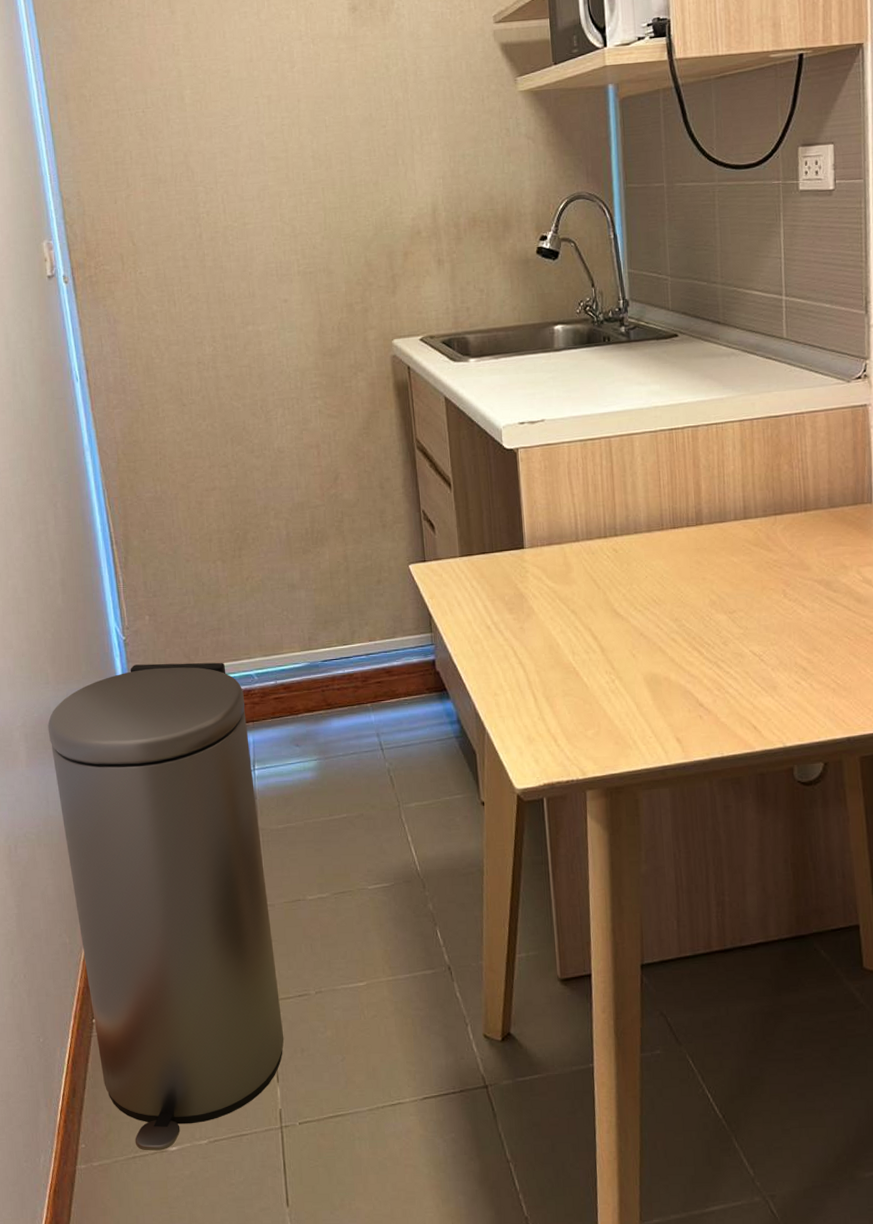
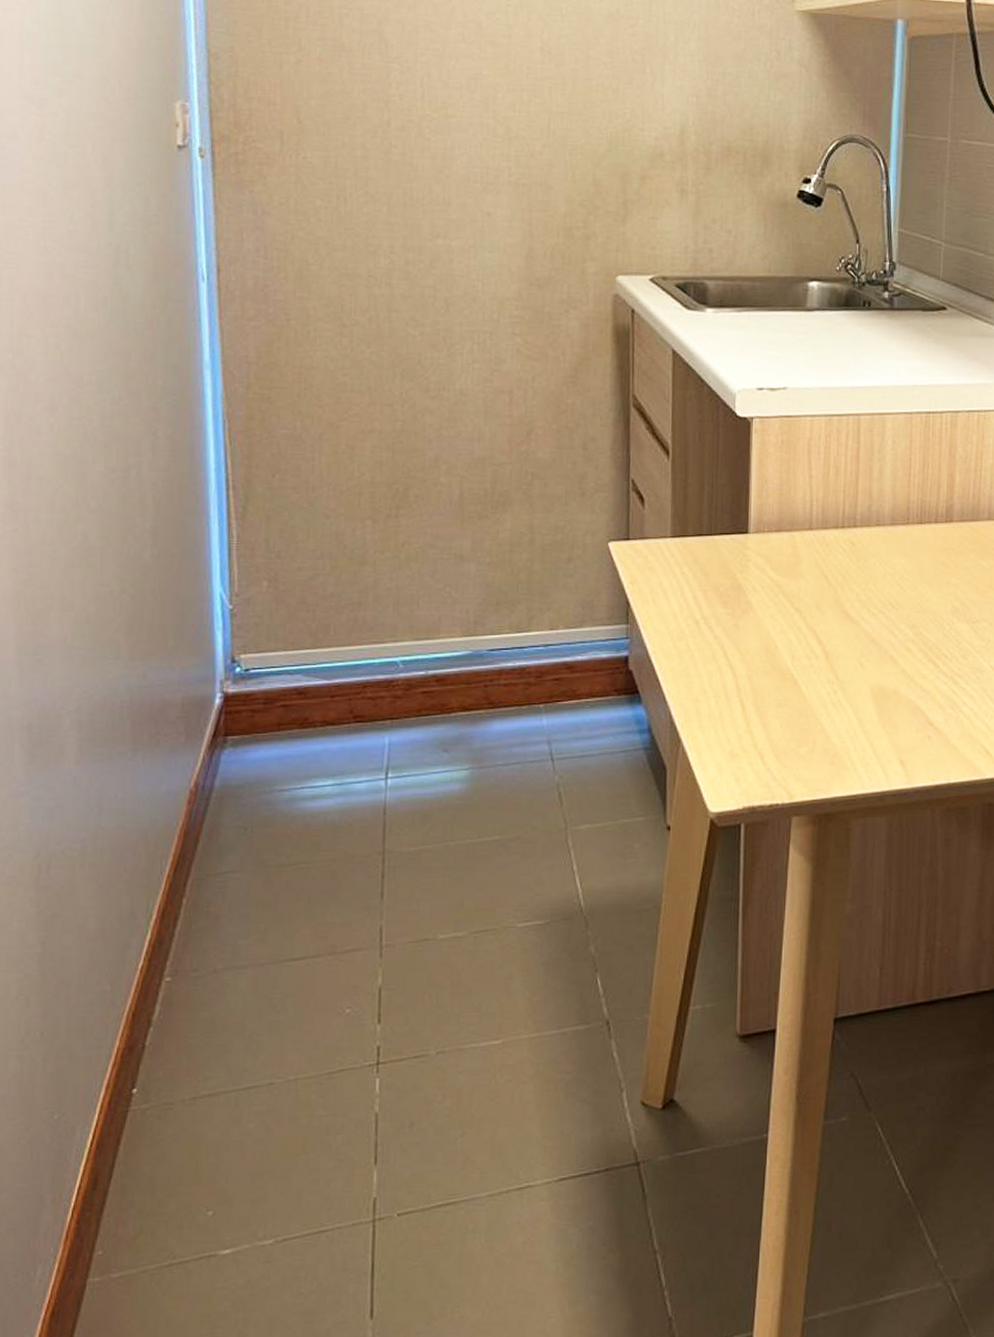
pedal bin: present [47,662,284,1151] -> none [111,641,390,1256]

